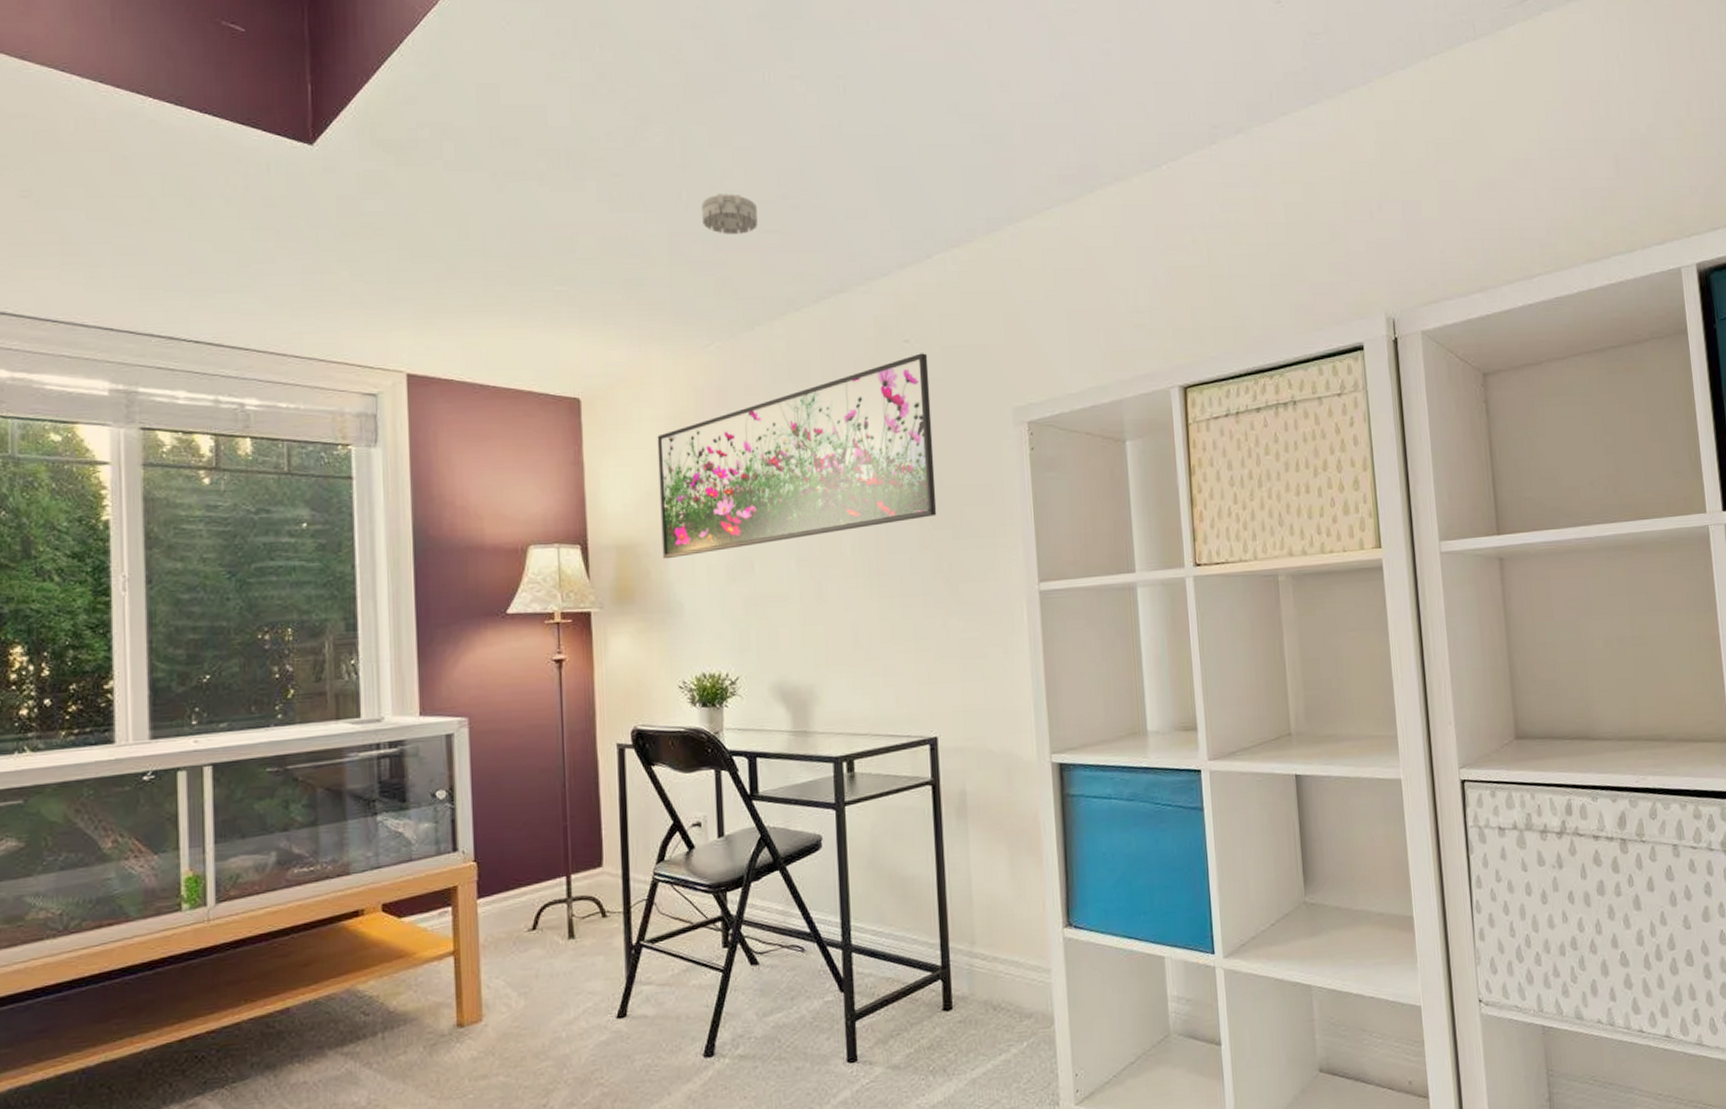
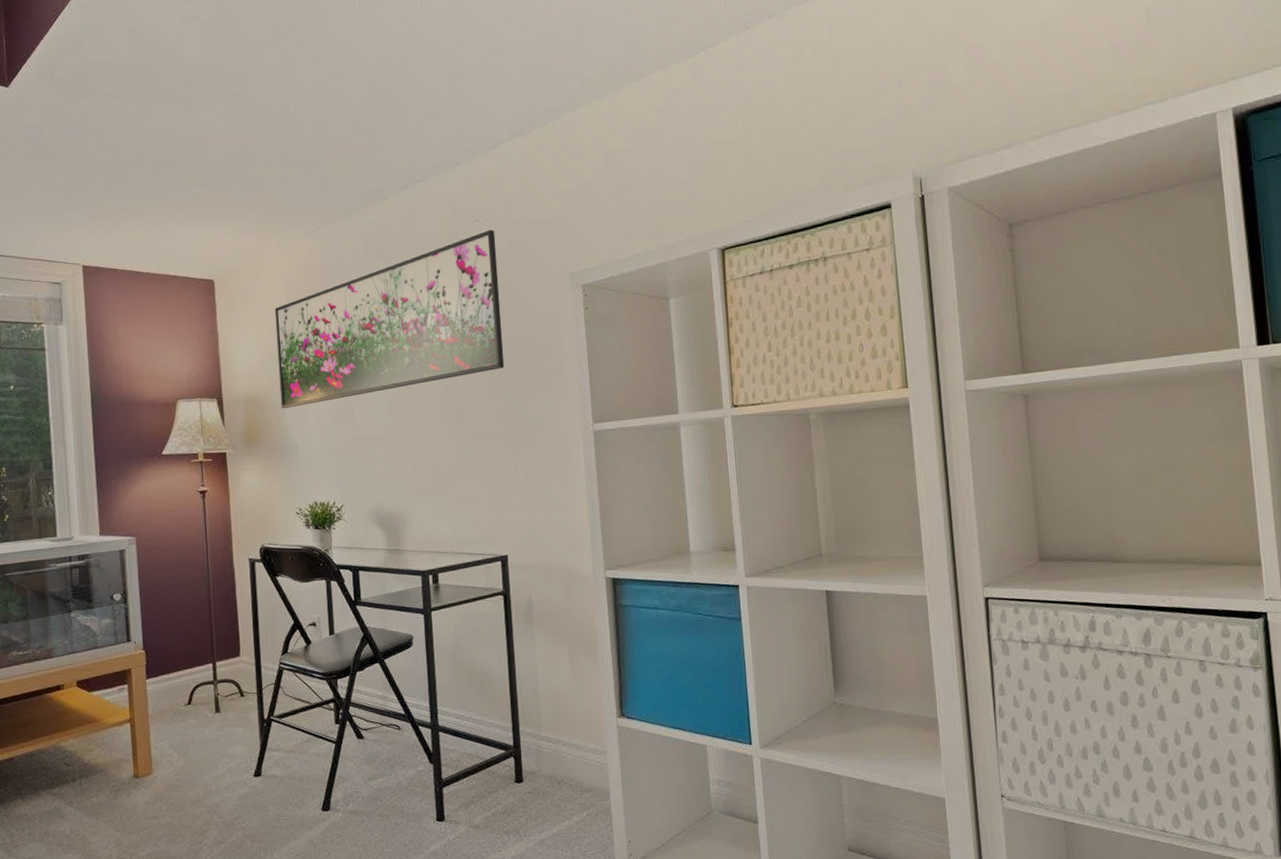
smoke detector: present [702,194,758,235] -> none [306,103,352,139]

